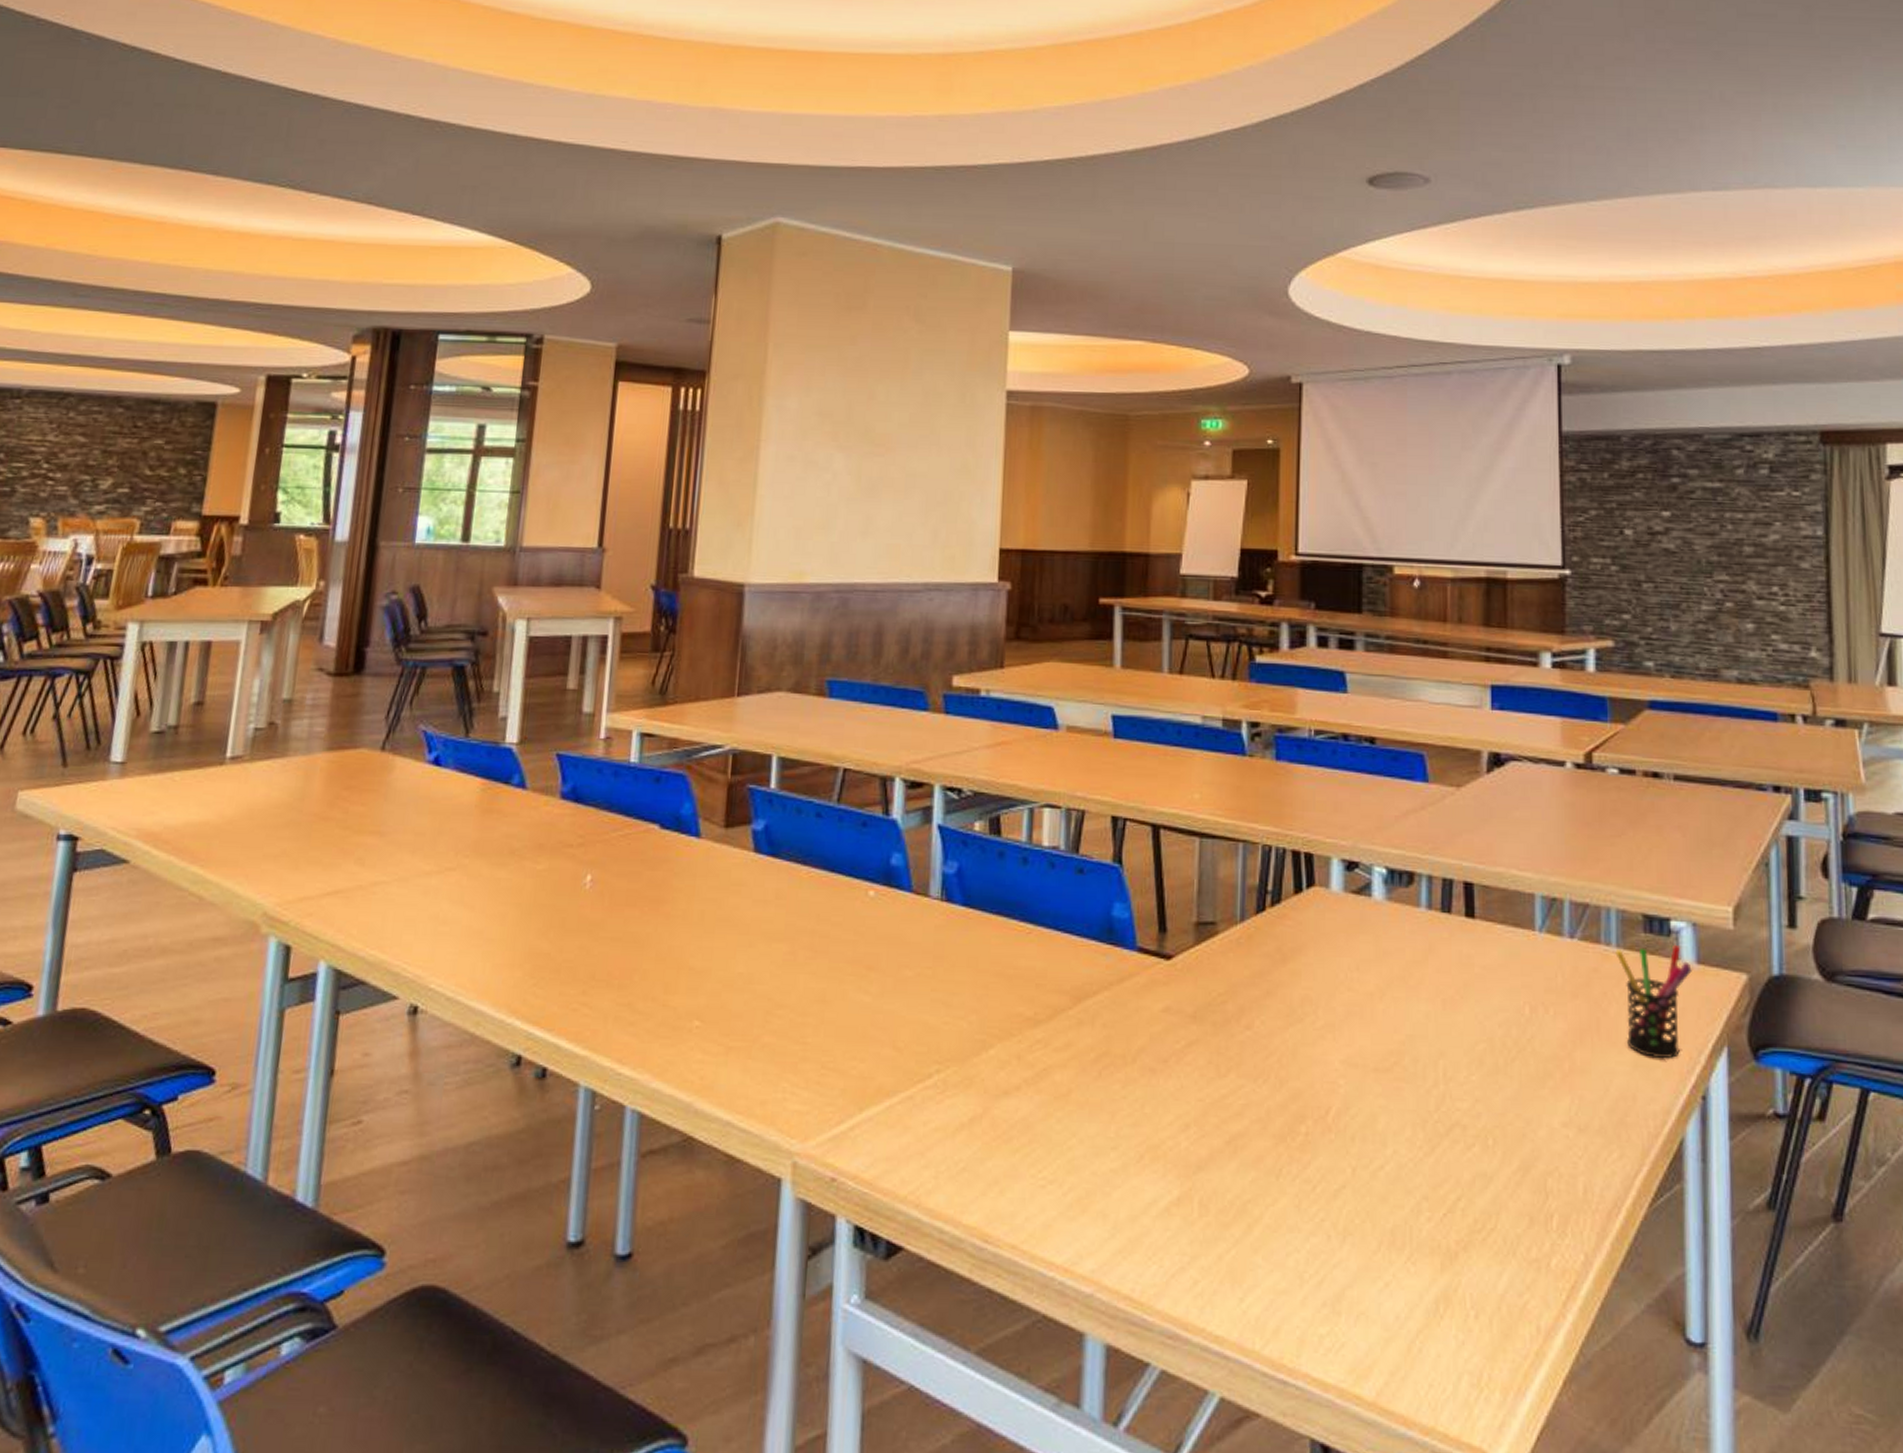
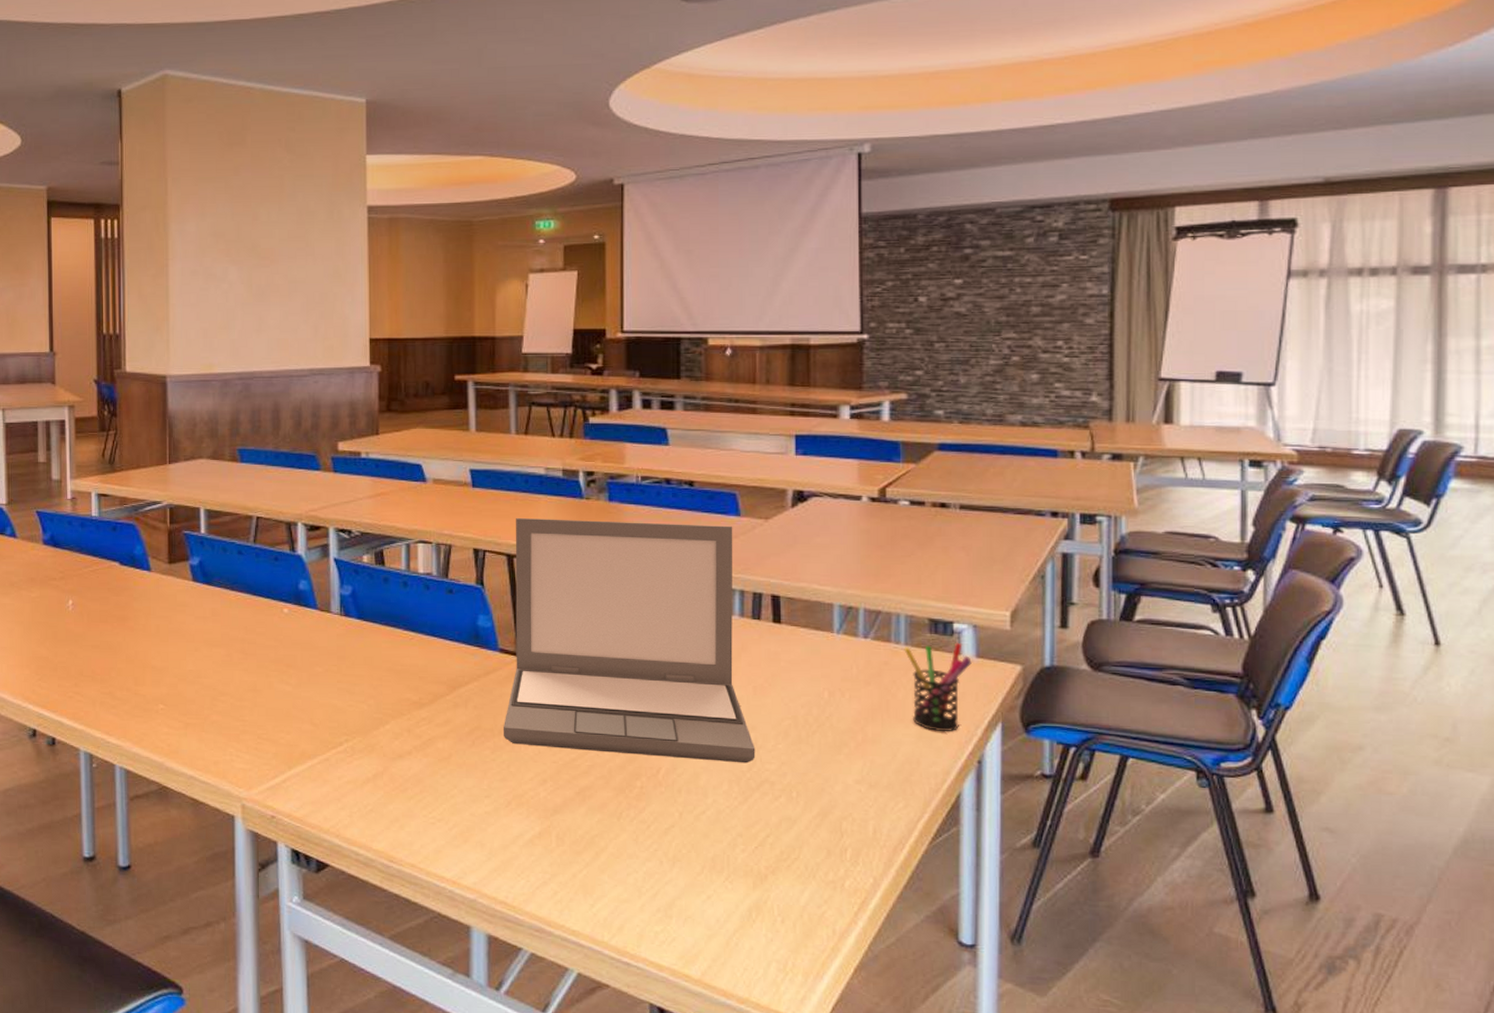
laptop: none [1138,777,1445,1101] -> present [504,517,756,764]

